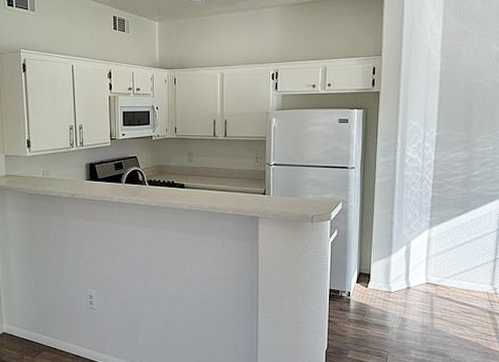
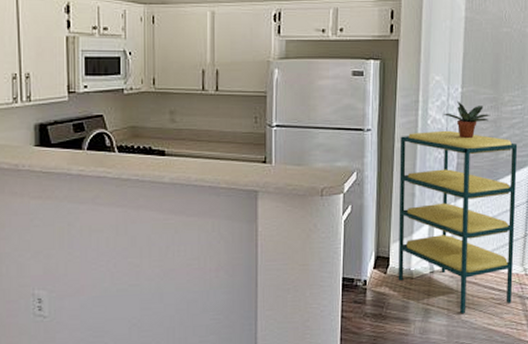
shelving unit: none [378,168,489,324] -> present [398,130,518,314]
potted plant: none [420,143,464,175] -> present [444,100,491,138]

